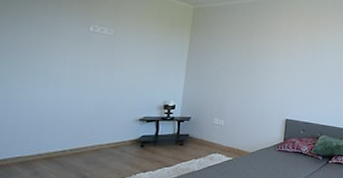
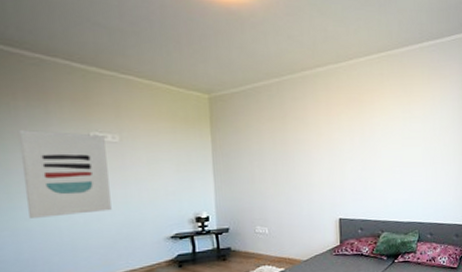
wall art: none [22,17,102,92] -> present [17,130,112,218]

